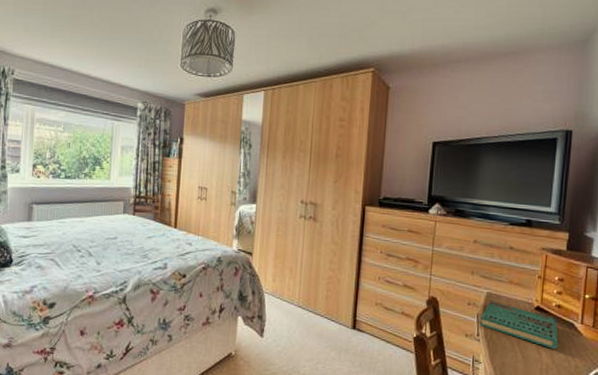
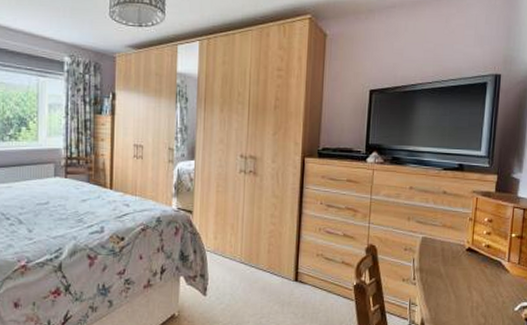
book: present [480,301,559,349] -> none [416,245,488,287]

